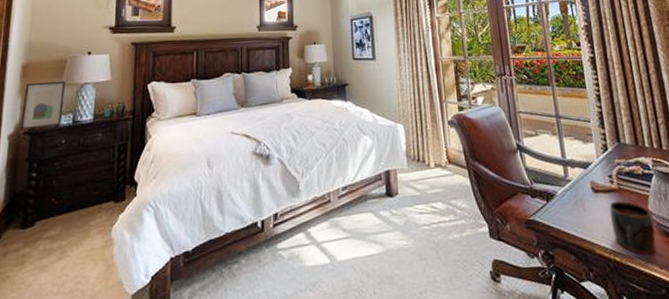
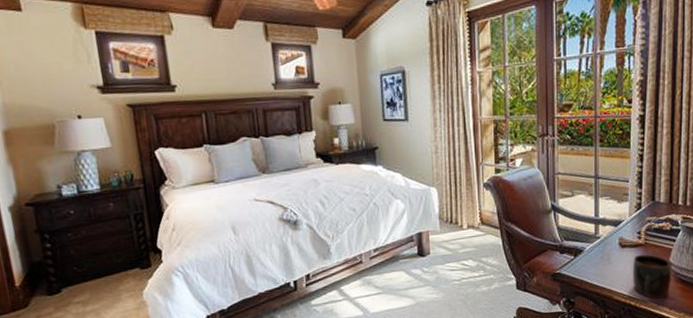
picture frame: present [20,80,66,130] -> none [13,148,65,202]

